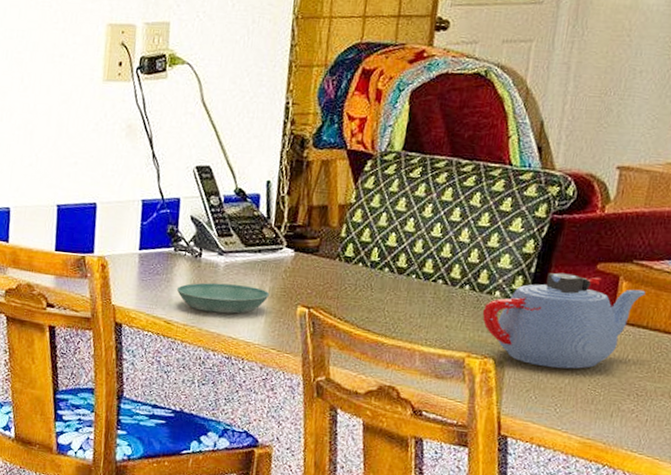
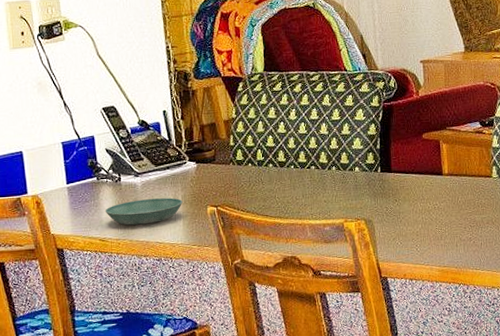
teapot: present [482,272,646,369] -> none [349,144,460,219]

